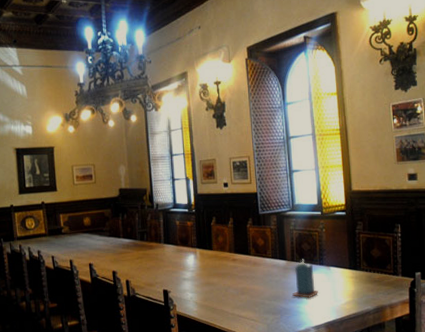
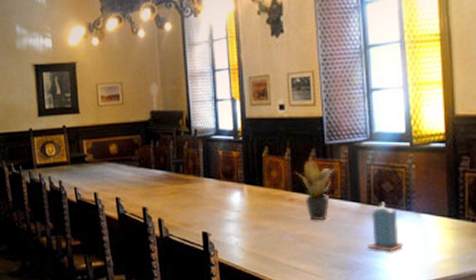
potted plant: none [235,227,267,275] -> present [293,159,336,220]

